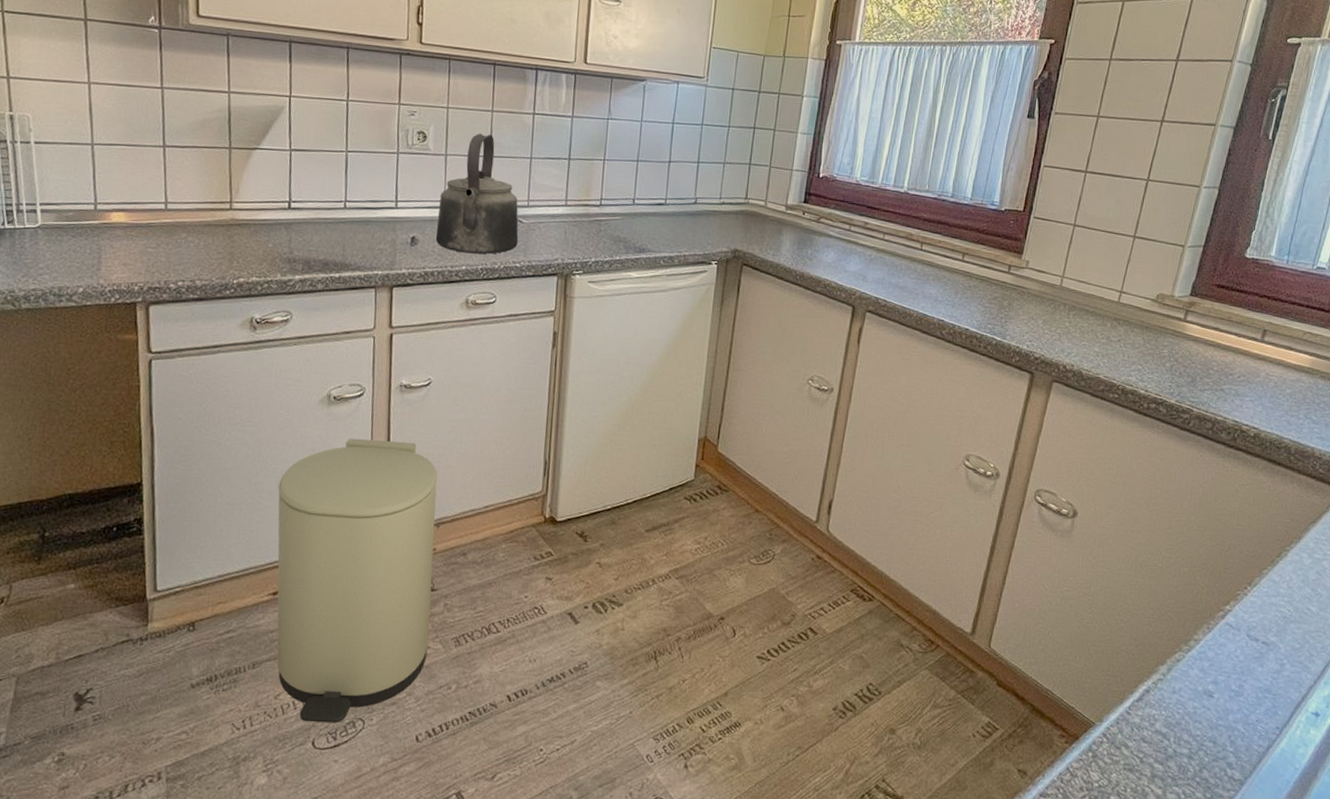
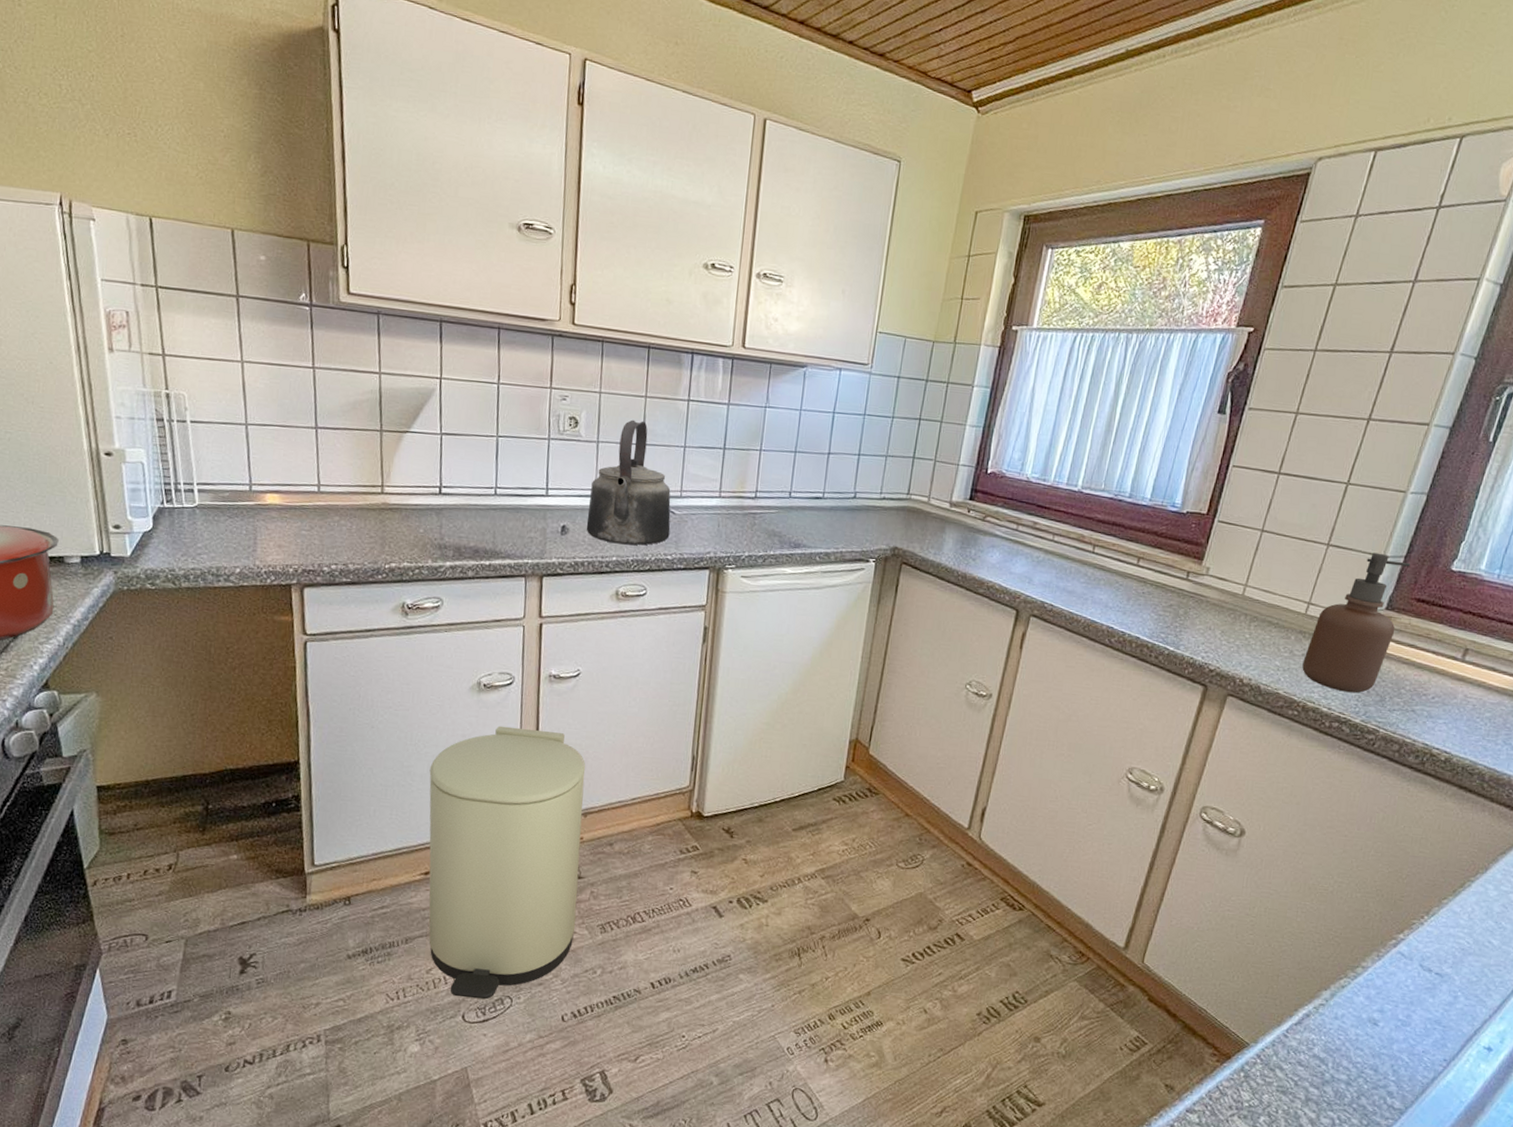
soap dispenser: none [1119,243,1209,375] -> present [1302,552,1411,694]

